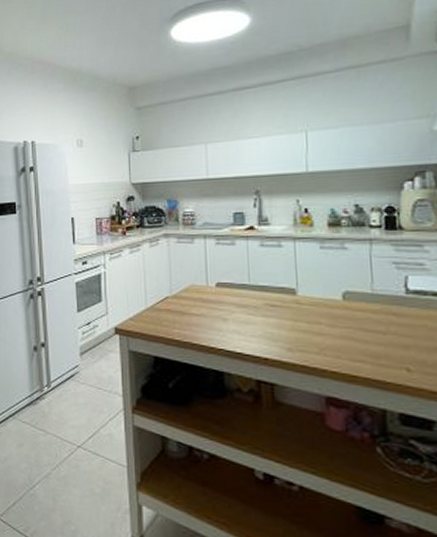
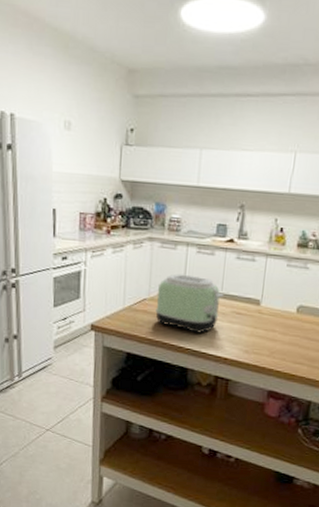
toaster: none [179,268,252,331] -> present [155,273,224,333]

